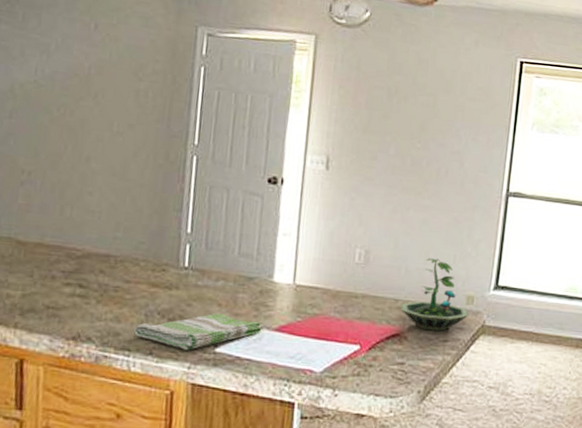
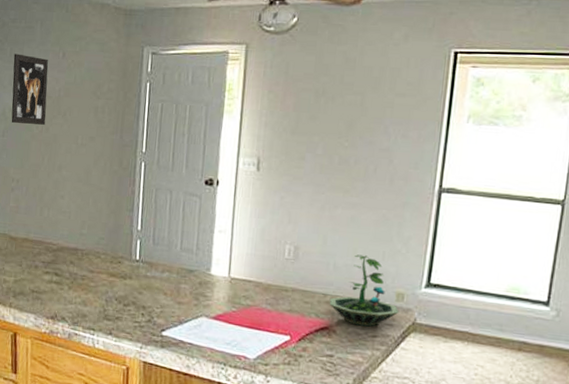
wall art: none [22,19,75,107] -> present [11,53,48,125]
dish towel: present [134,313,262,350] -> none [97,301,201,332]

